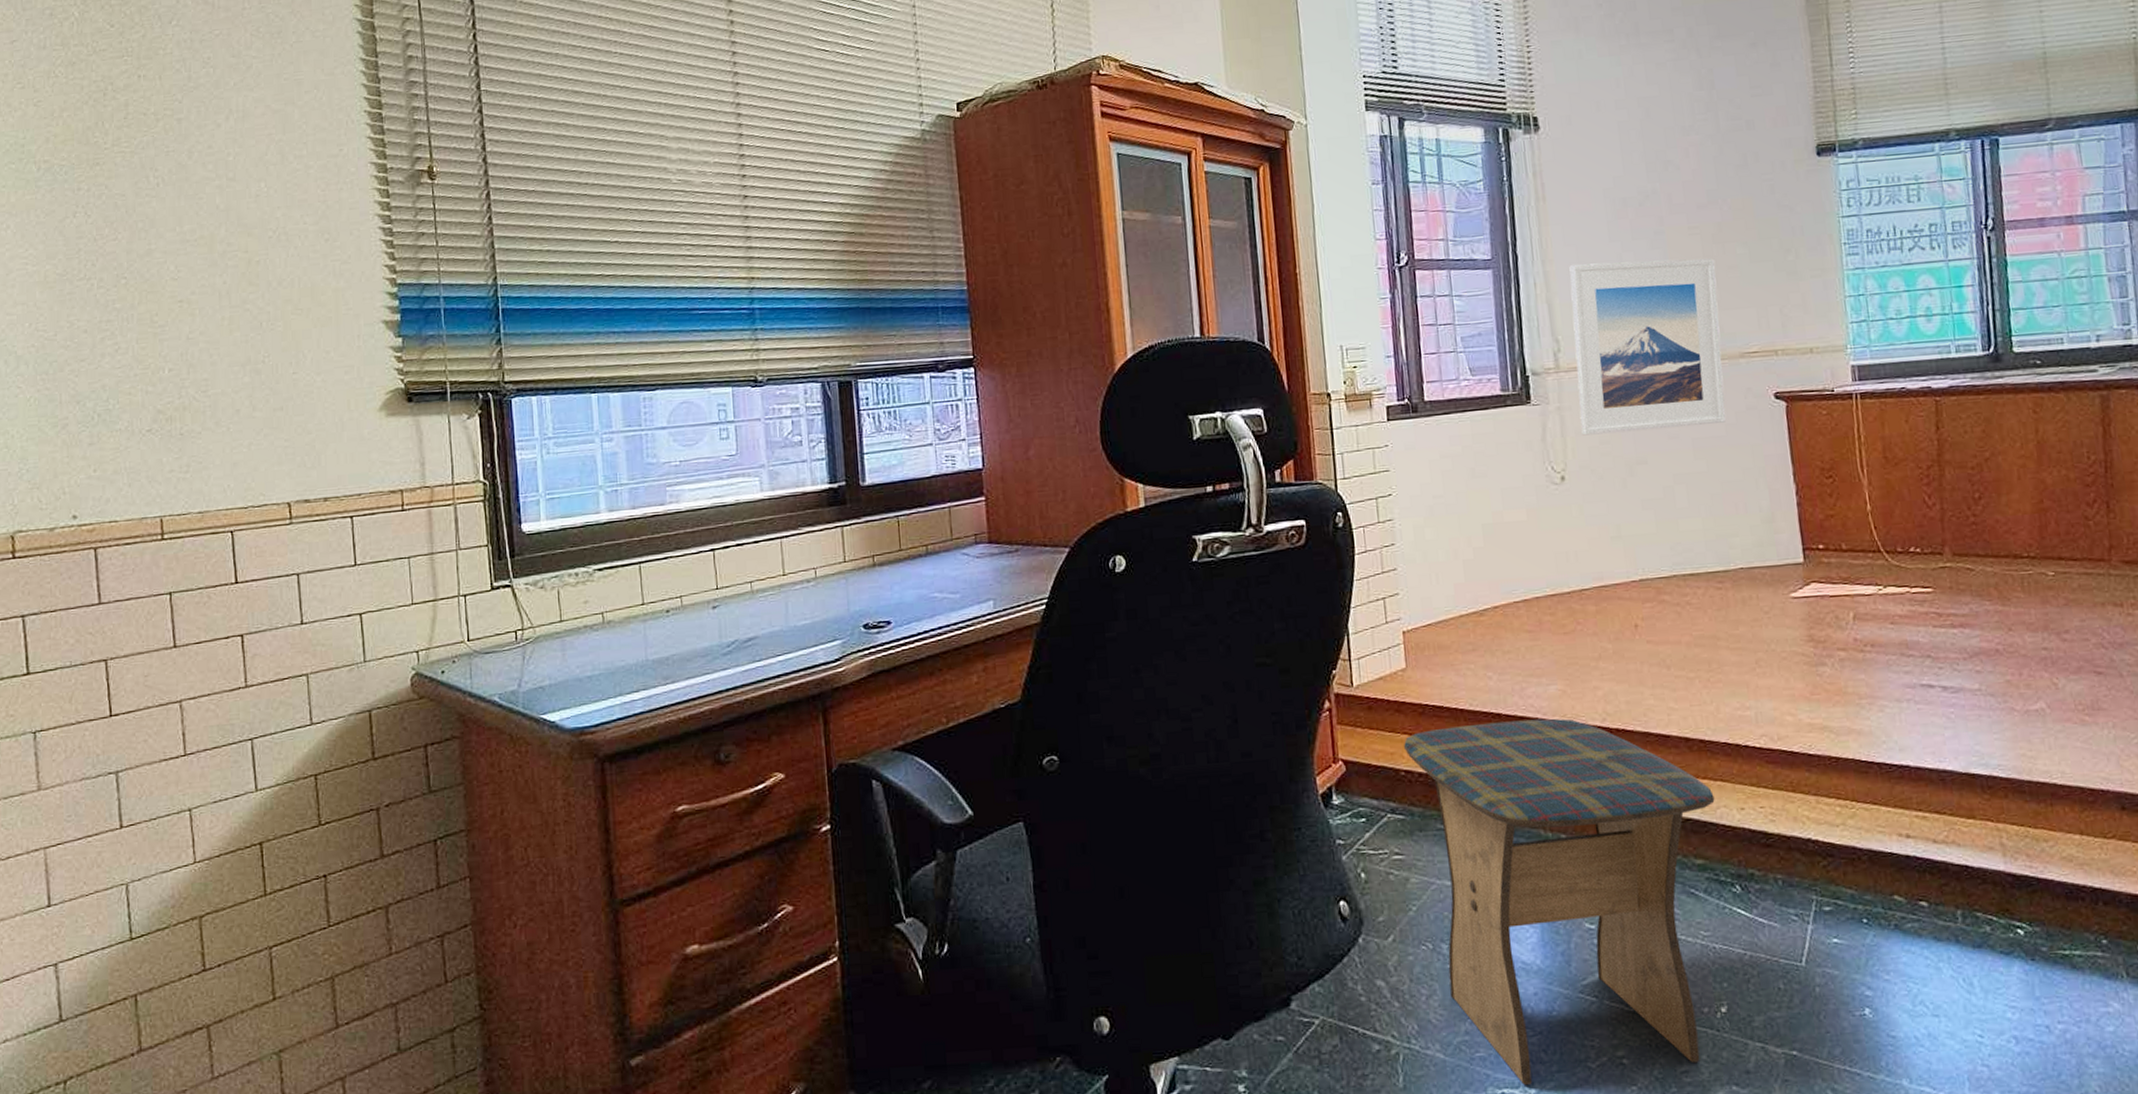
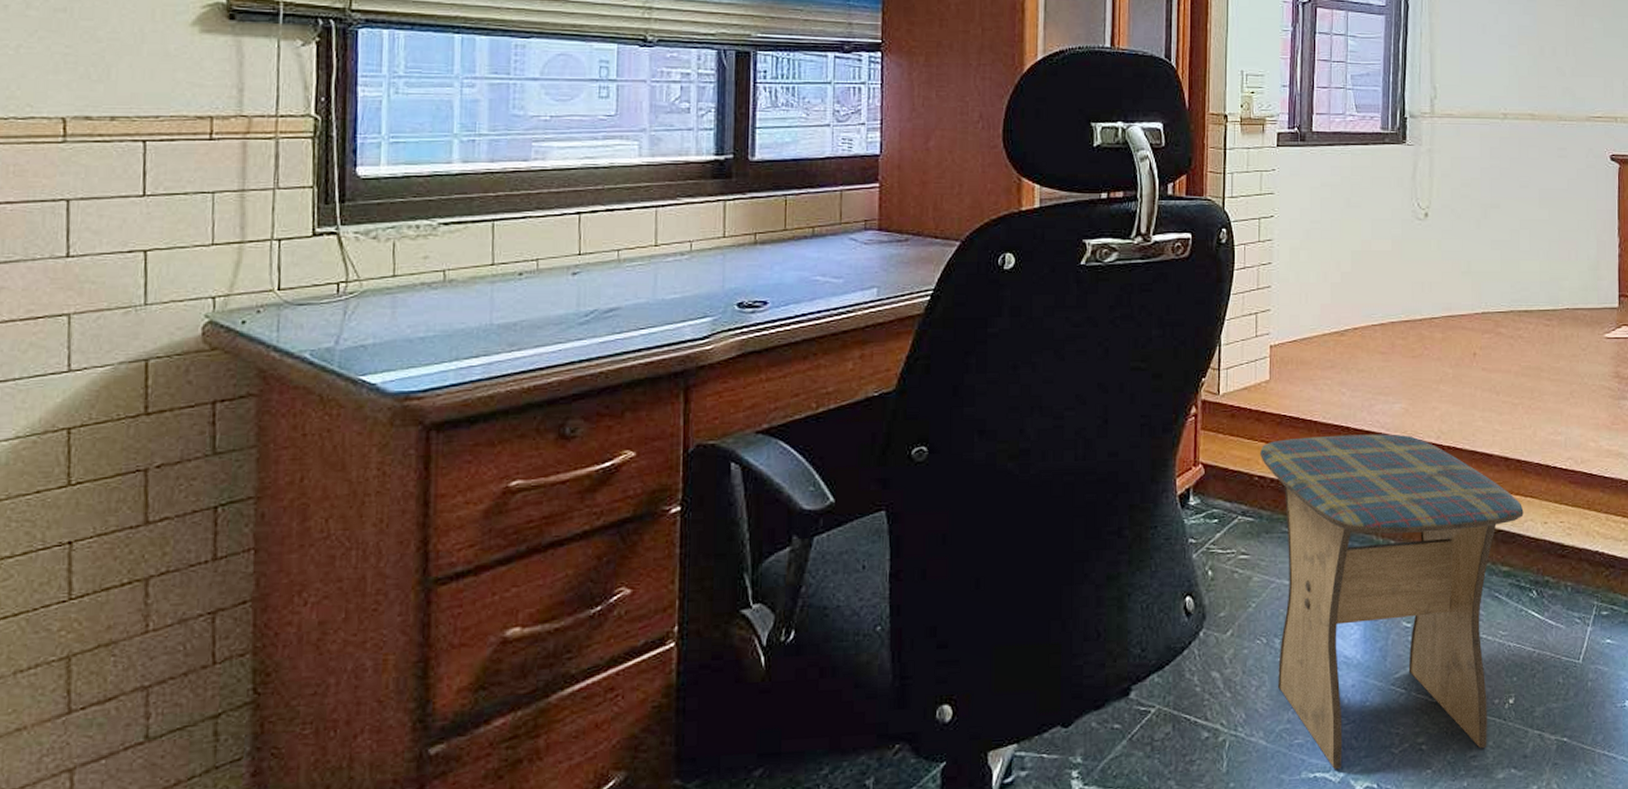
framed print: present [1569,258,1726,436] -> none [1447,19,1575,178]

